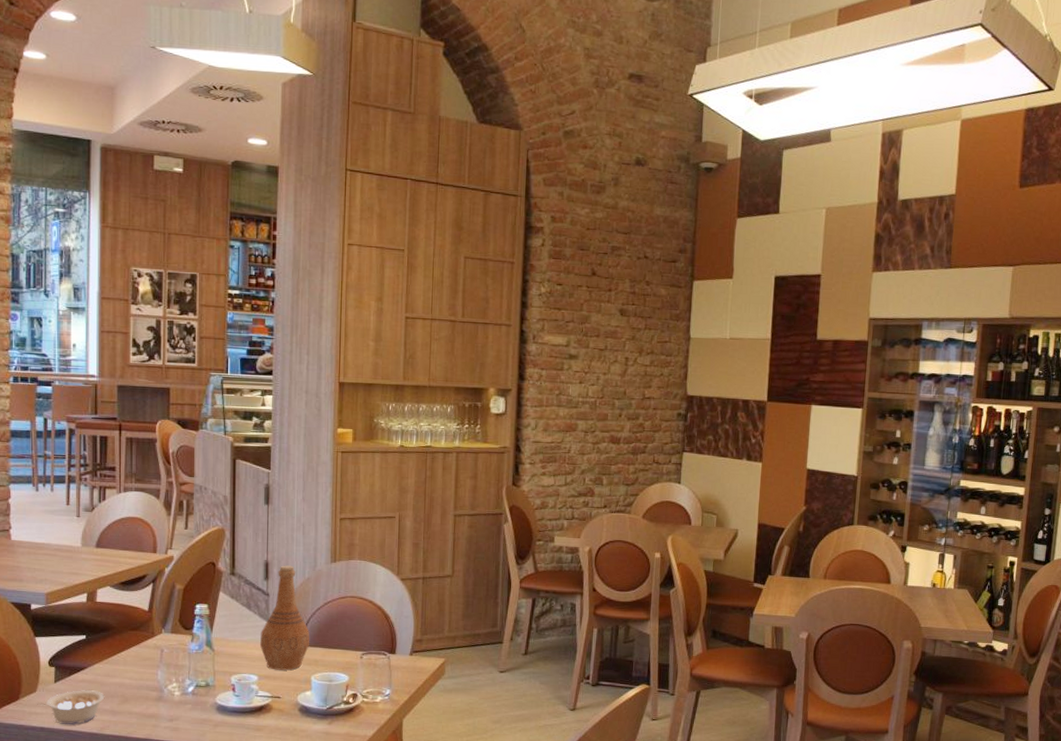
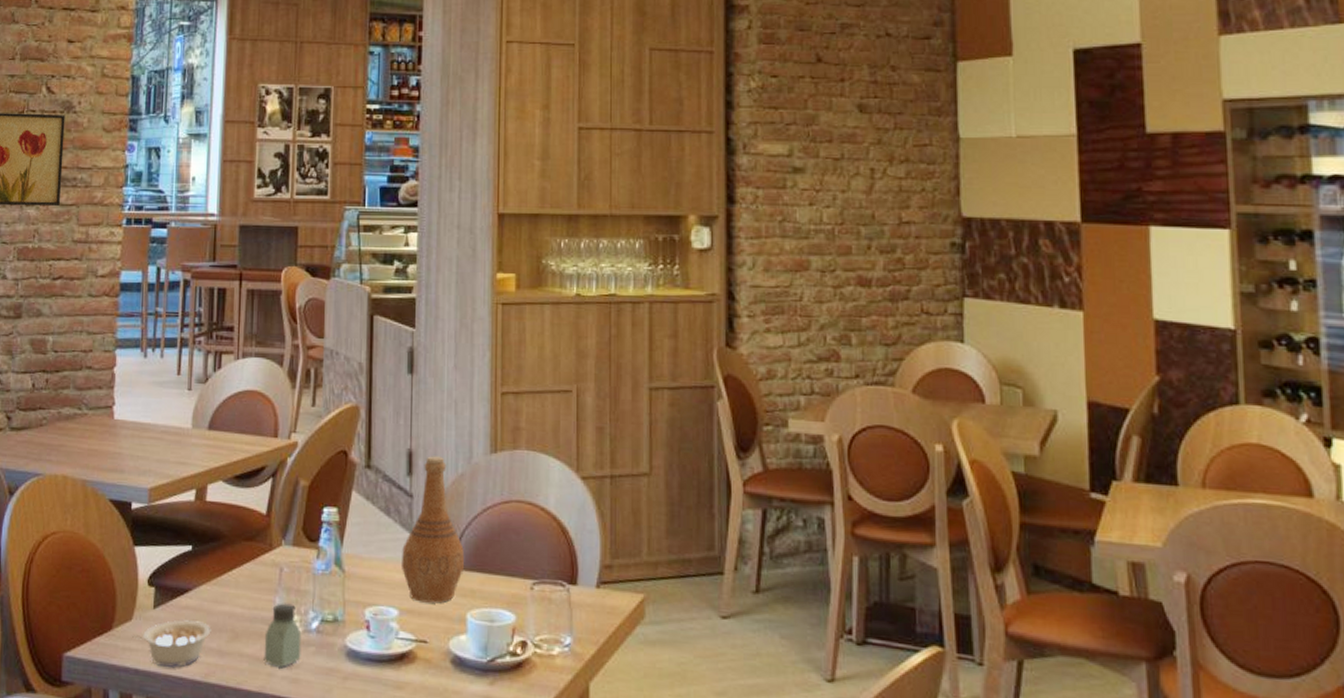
saltshaker: none [149,675,180,720] -> present [264,603,302,667]

